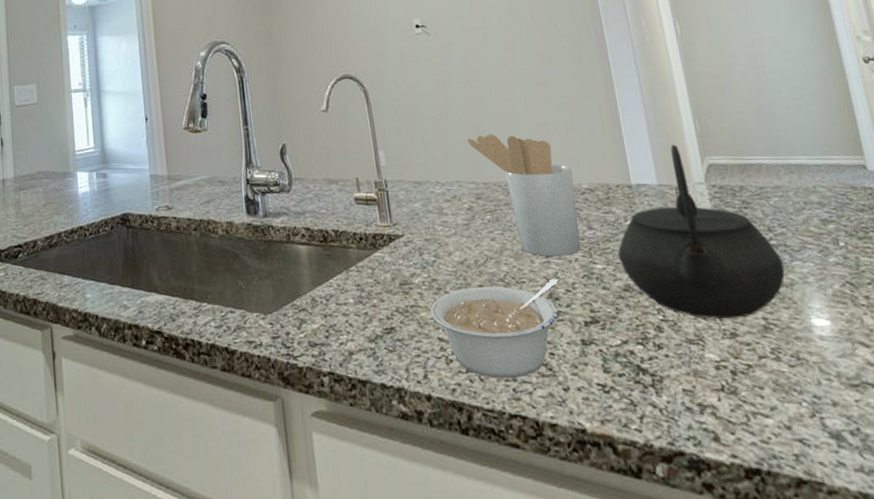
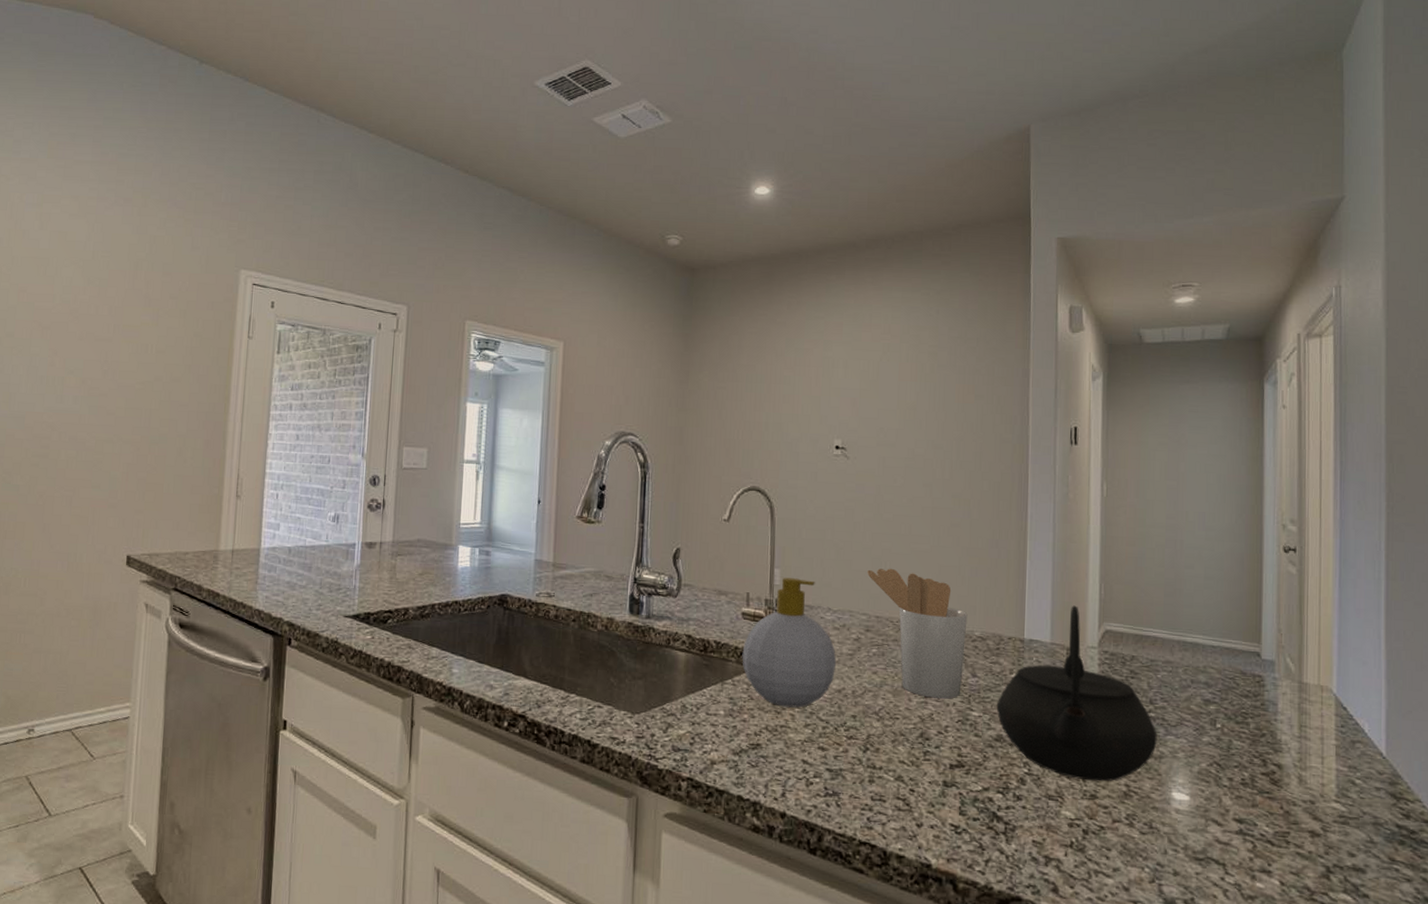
soap bottle: none [361,157,455,287] -> present [742,577,837,708]
legume: present [430,278,560,379] -> none [800,716,933,808]

